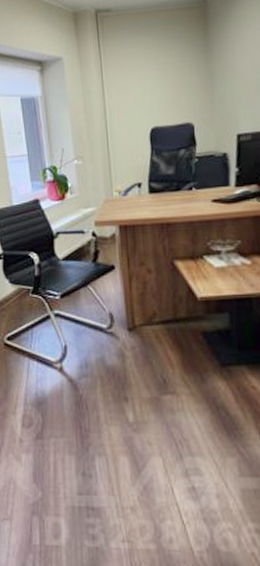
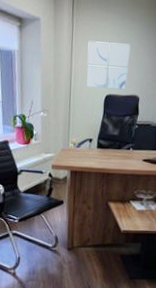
wall art: none [121,66,176,123] -> present [86,41,131,90]

